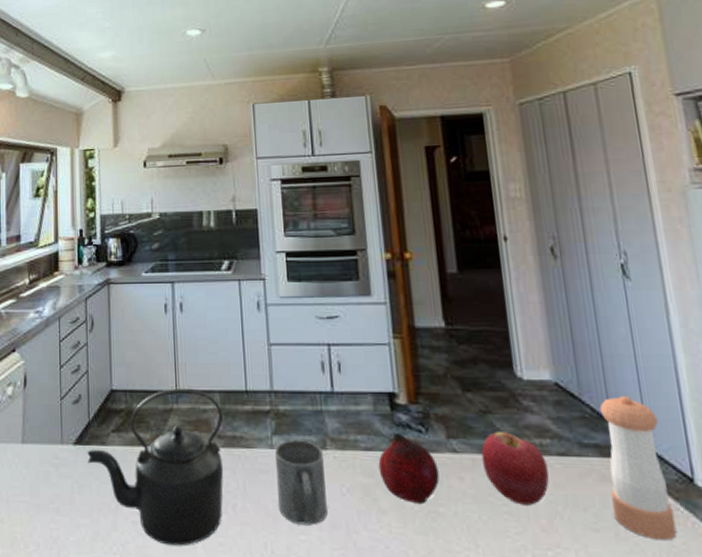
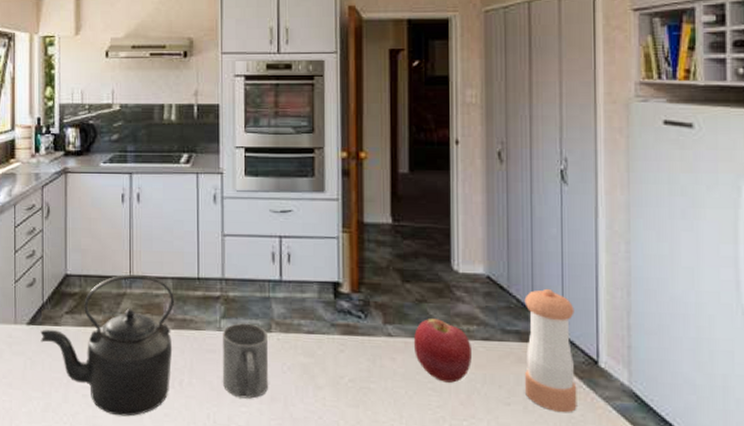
fruit: present [378,432,440,505] -> none [318,318,373,382]

